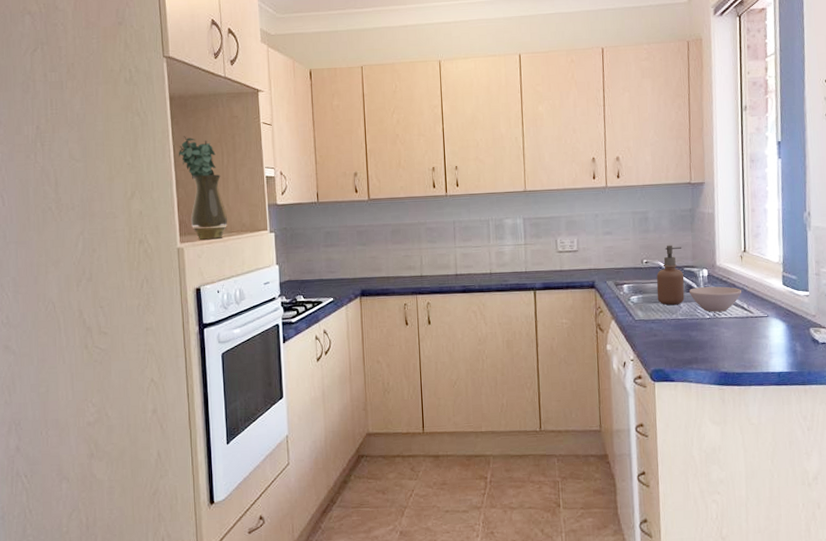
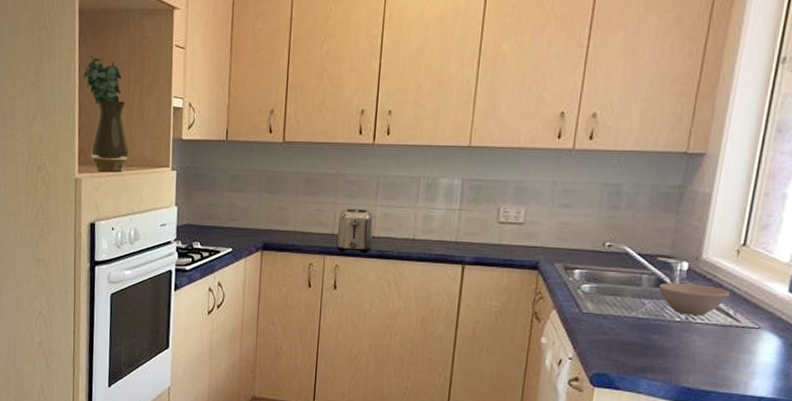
toaster: none [425,251,457,291] -> present [336,208,374,255]
soap dispenser: present [656,245,685,305] -> none [615,227,660,300]

